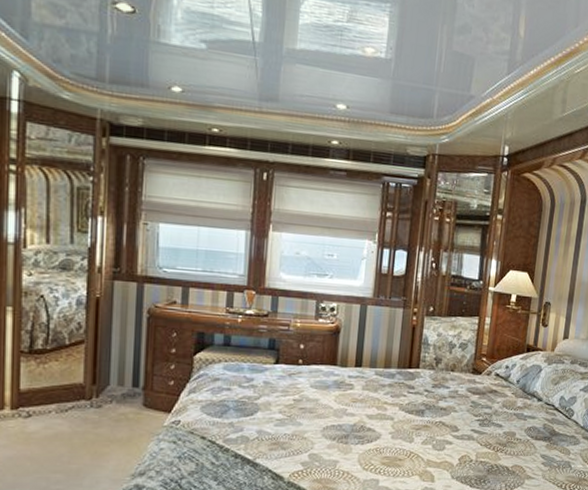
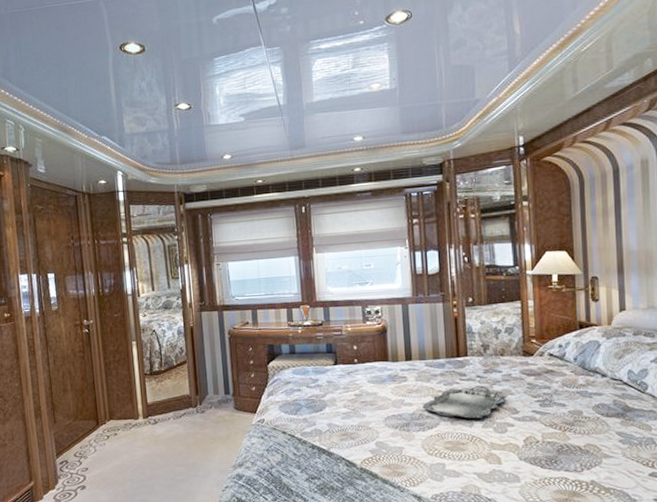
serving tray: none [365,400,450,435] -> present [422,386,507,419]

